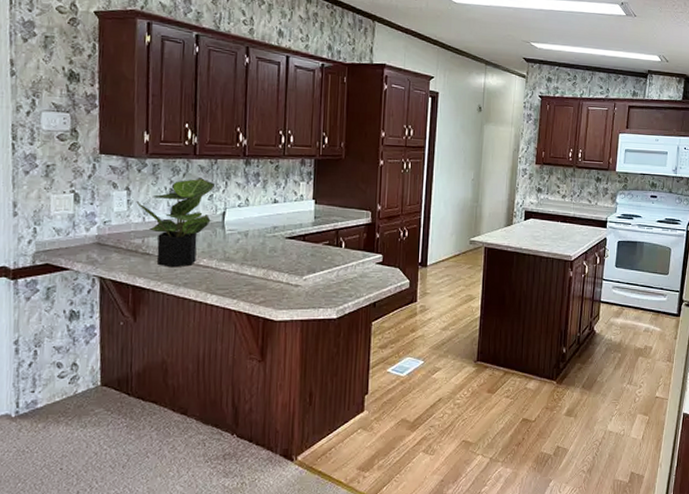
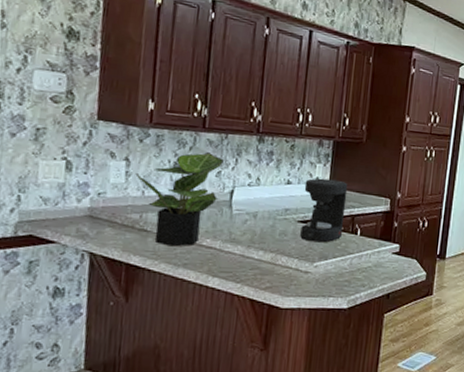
coffee maker: none [289,195,331,257] -> present [300,178,348,243]

